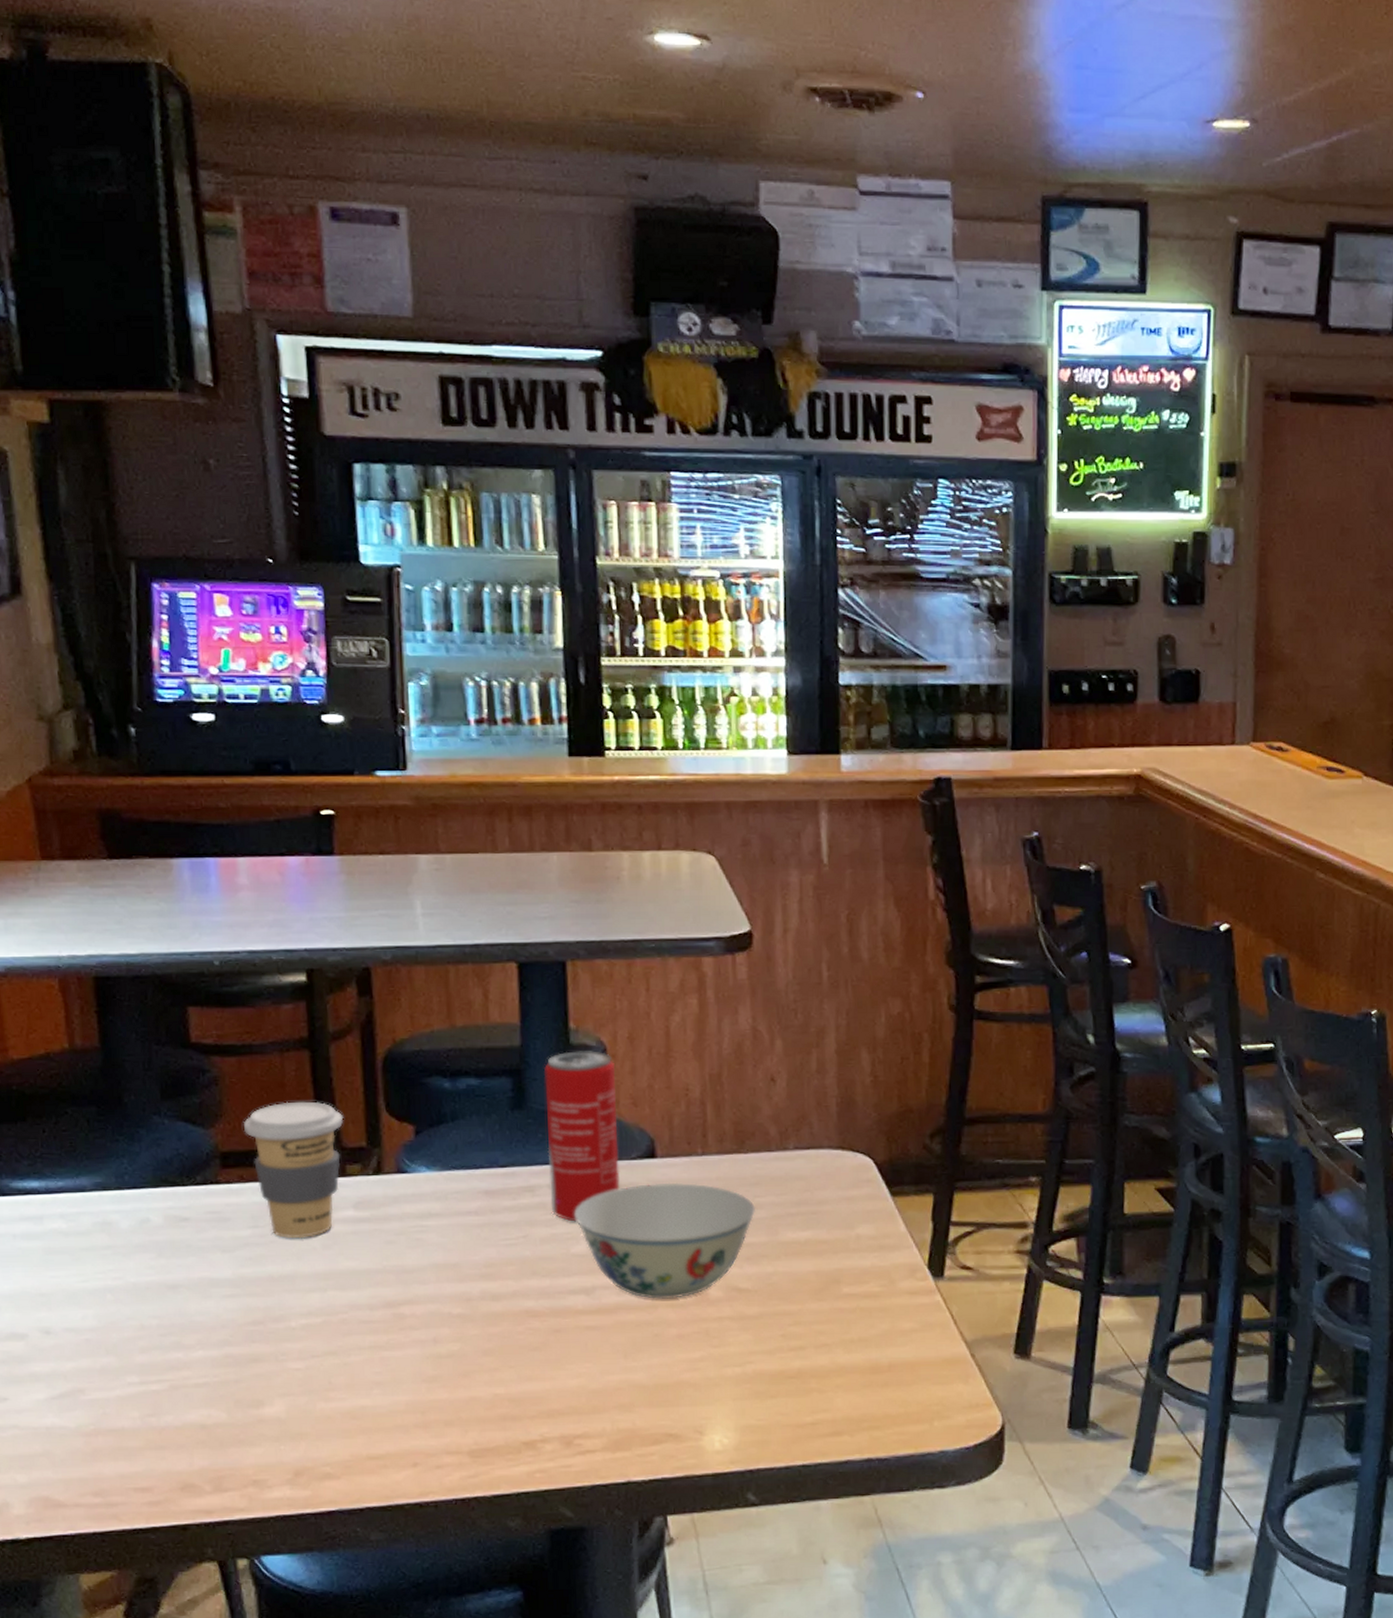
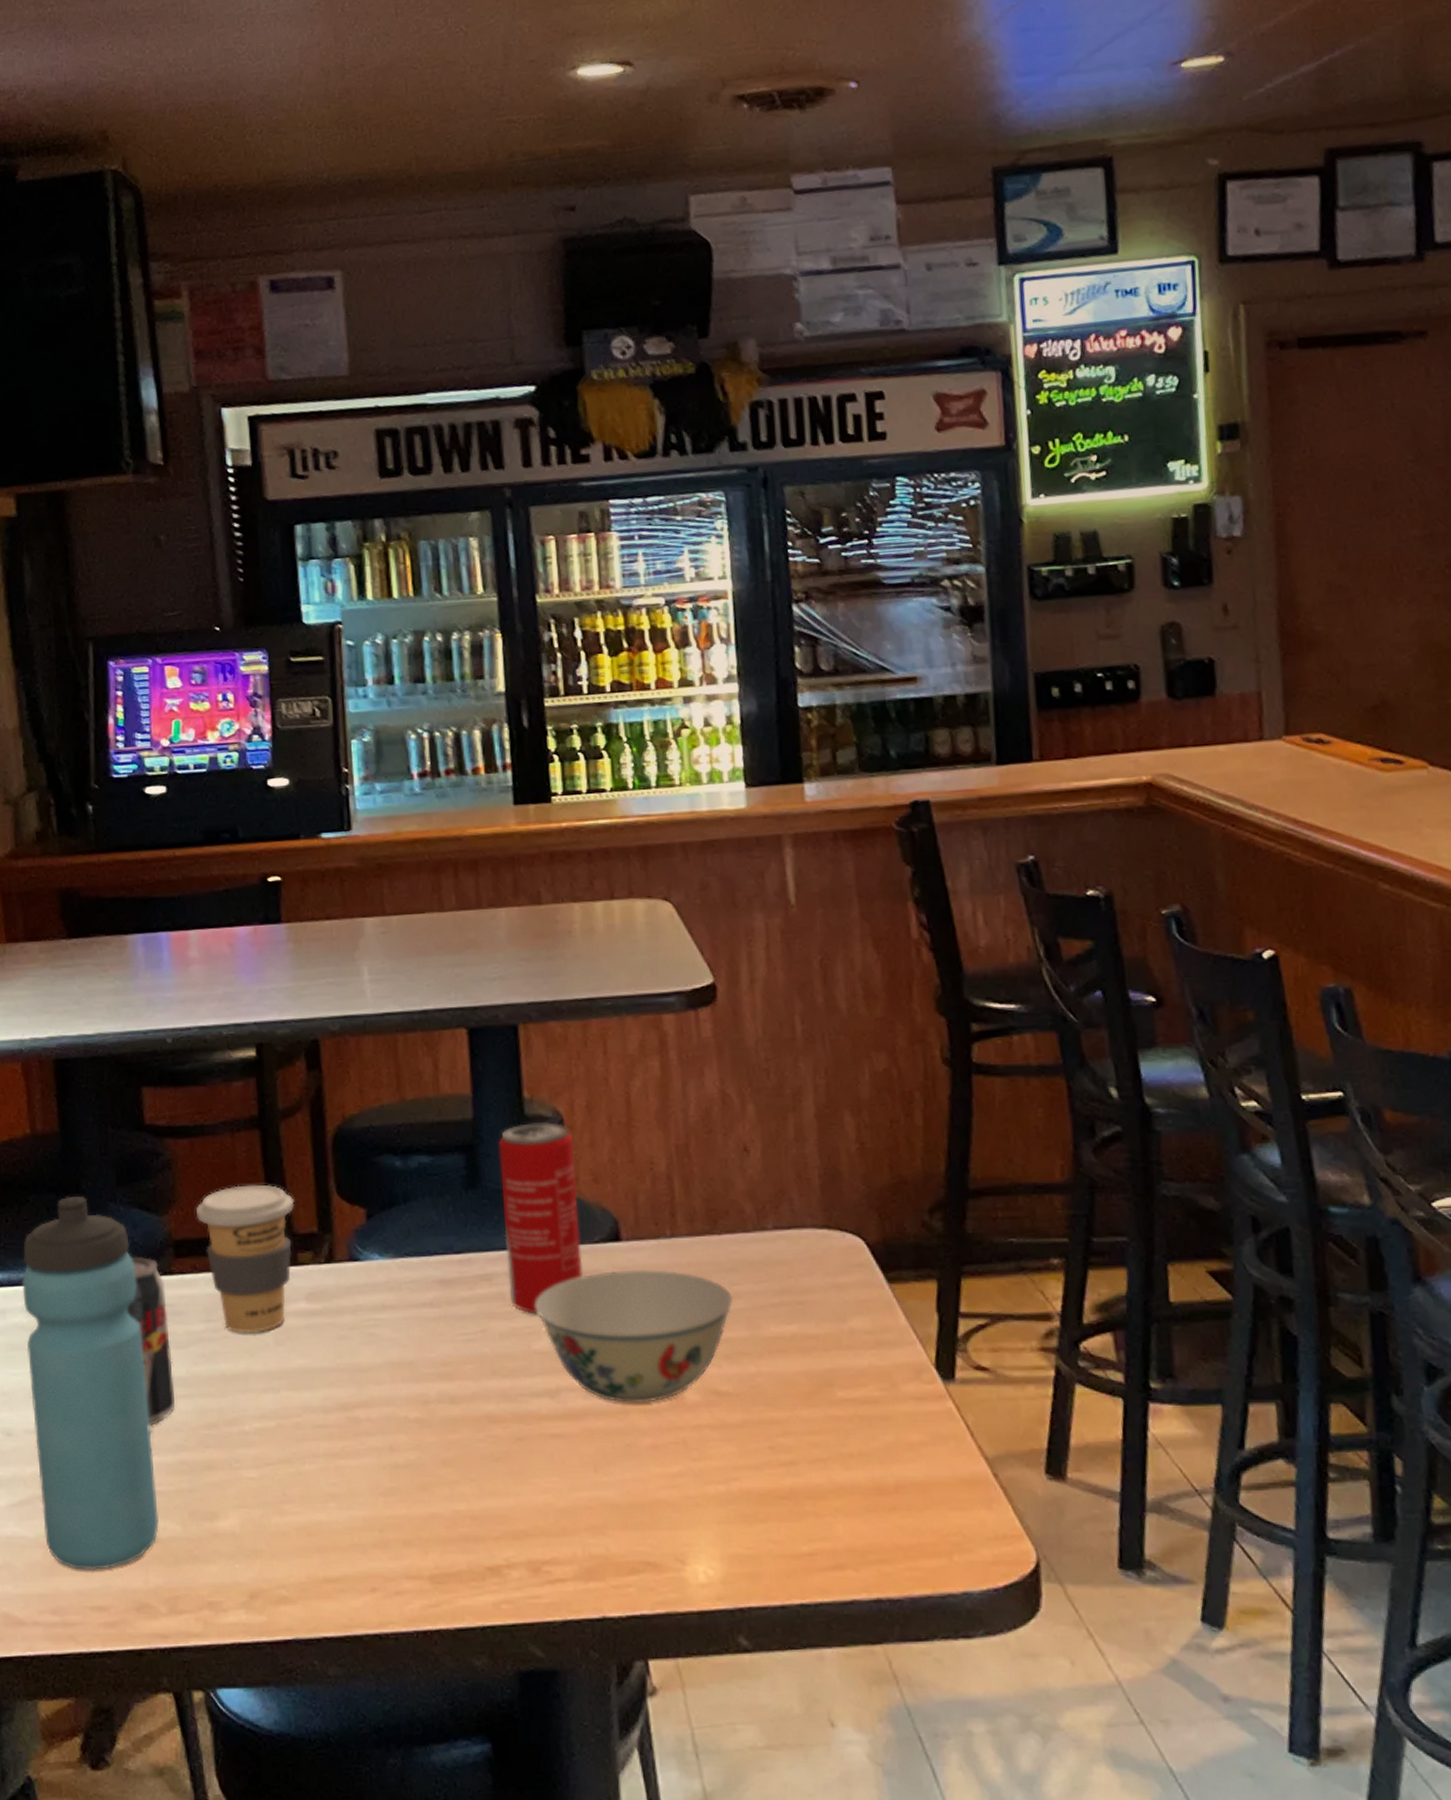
water bottle: none [60,1108,204,1456] -> present [22,1196,159,1571]
beverage can: none [171,1166,221,1324] -> present [126,1256,175,1427]

